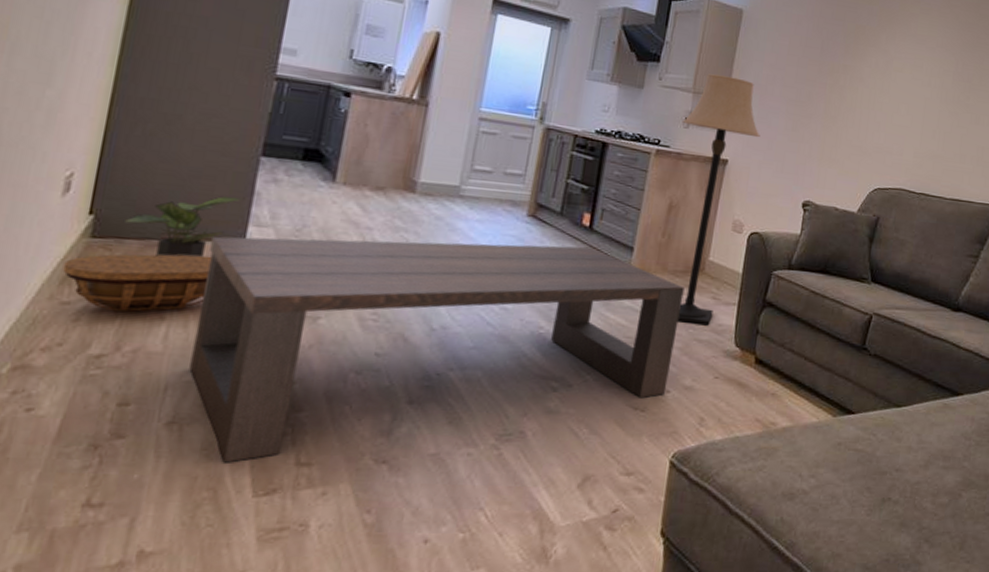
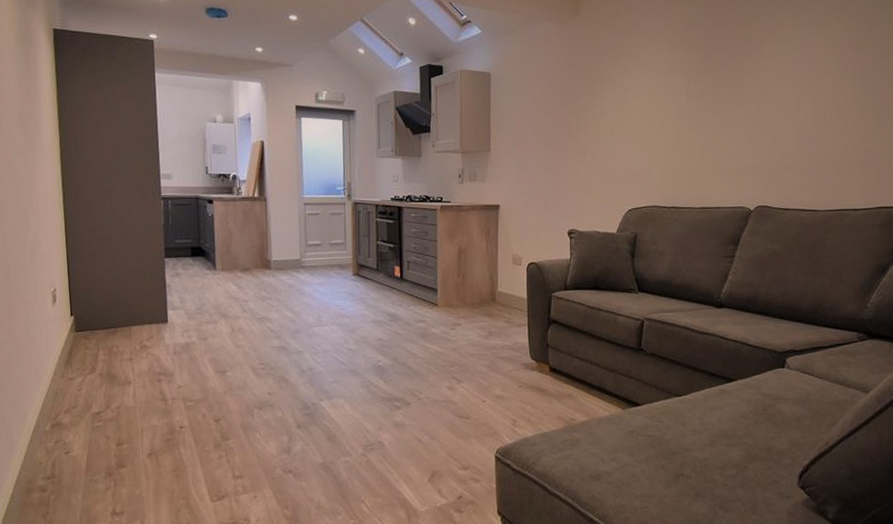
basket: present [62,254,212,312] -> none [64,335,152,382]
potted plant: present [123,196,243,257] -> none [92,291,160,340]
coffee table: present [189,236,685,463] -> none [147,293,483,480]
lamp: present [677,74,760,326] -> none [457,133,523,345]

